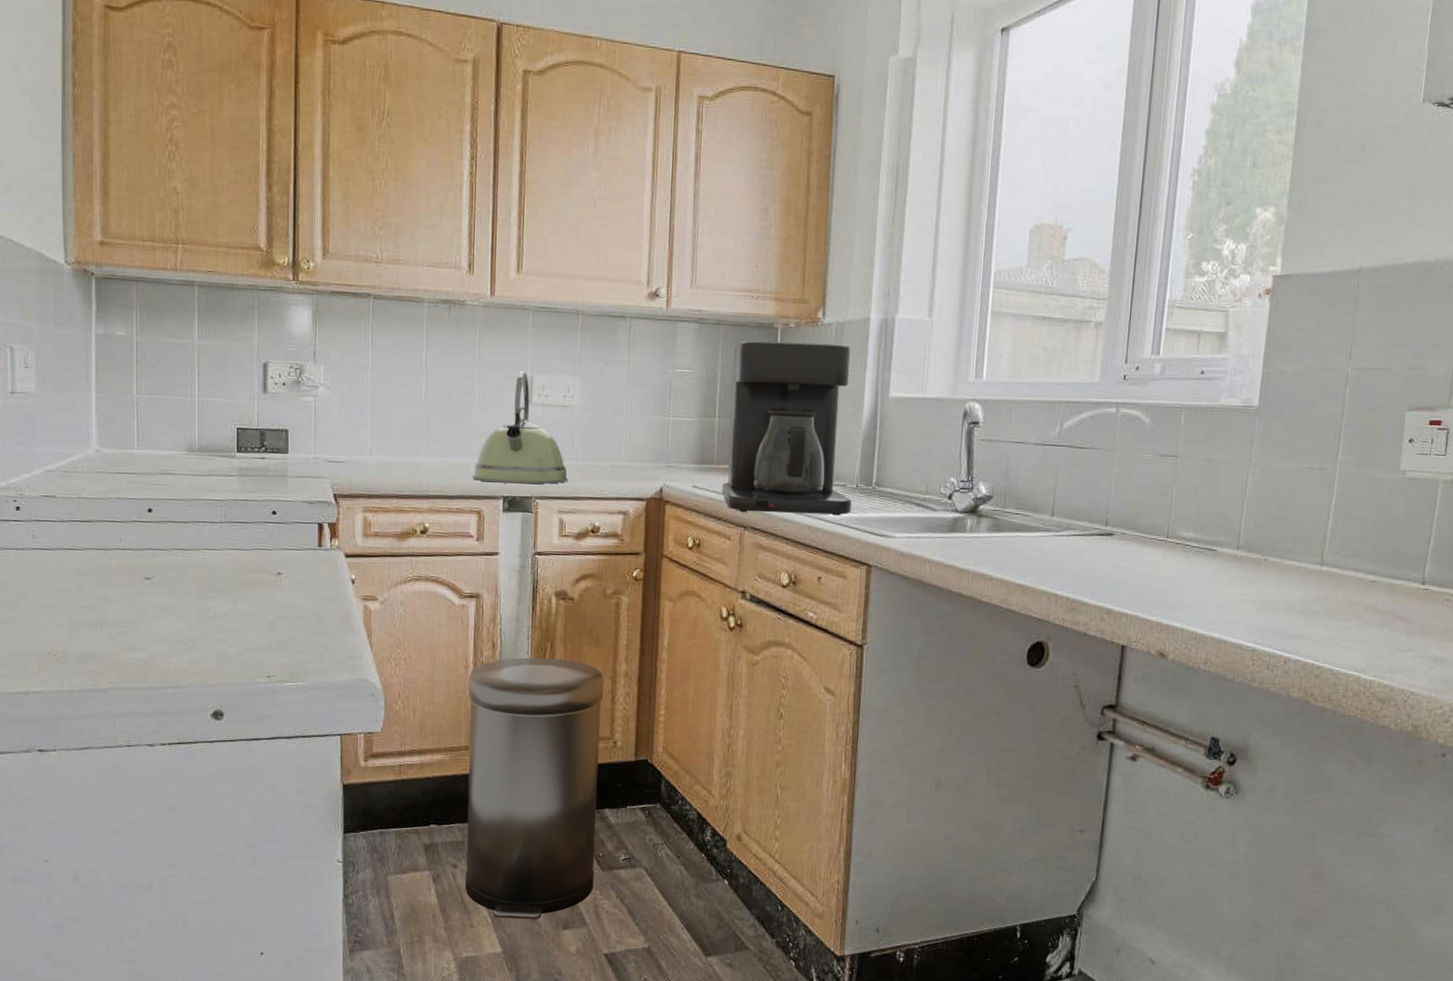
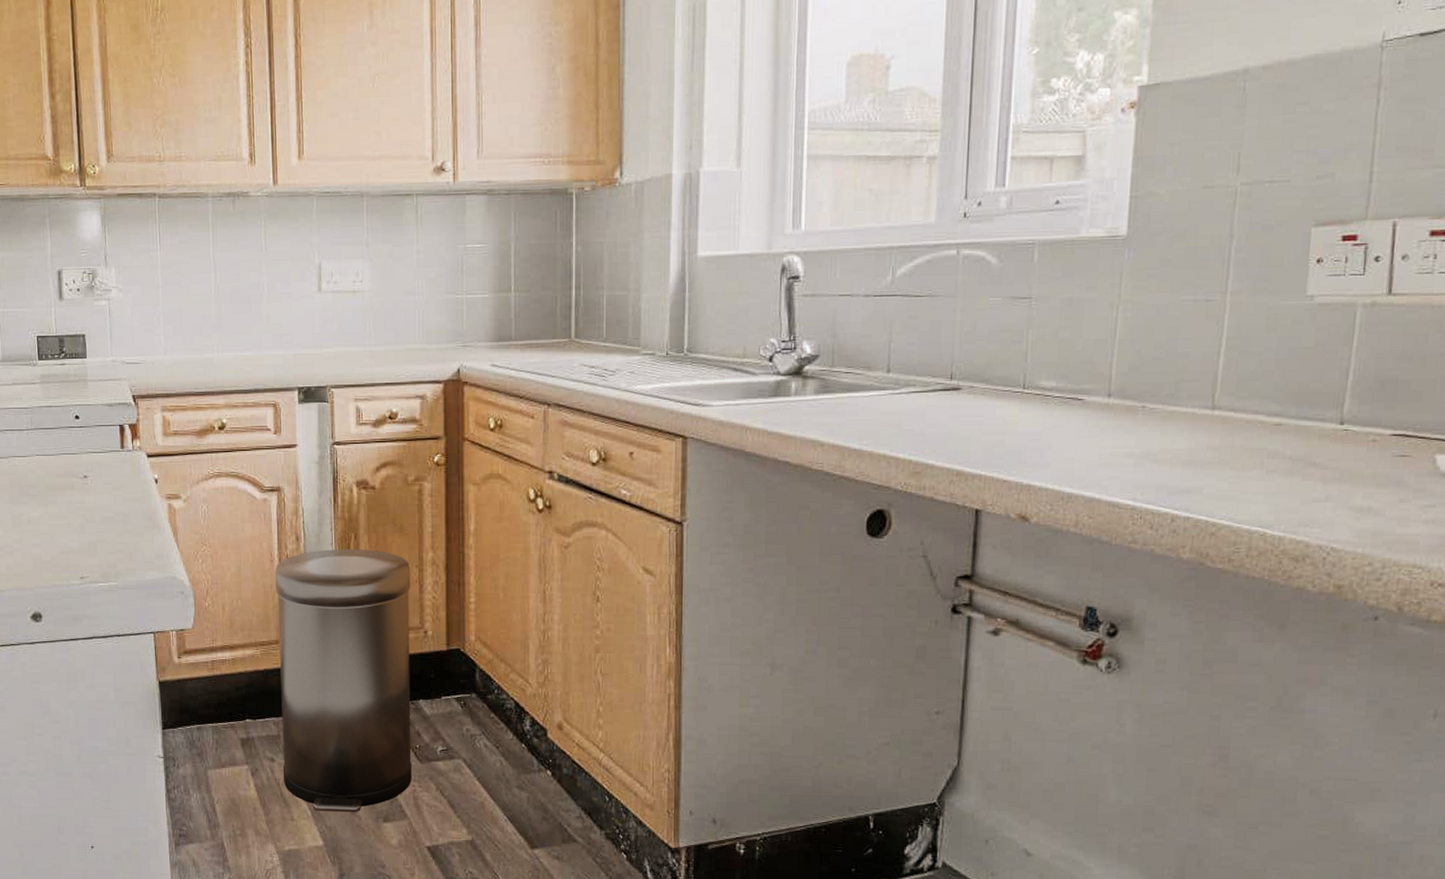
kettle: present [472,371,569,484] -> none [266,259,363,374]
coffee maker: present [722,340,852,516] -> none [522,205,662,388]

